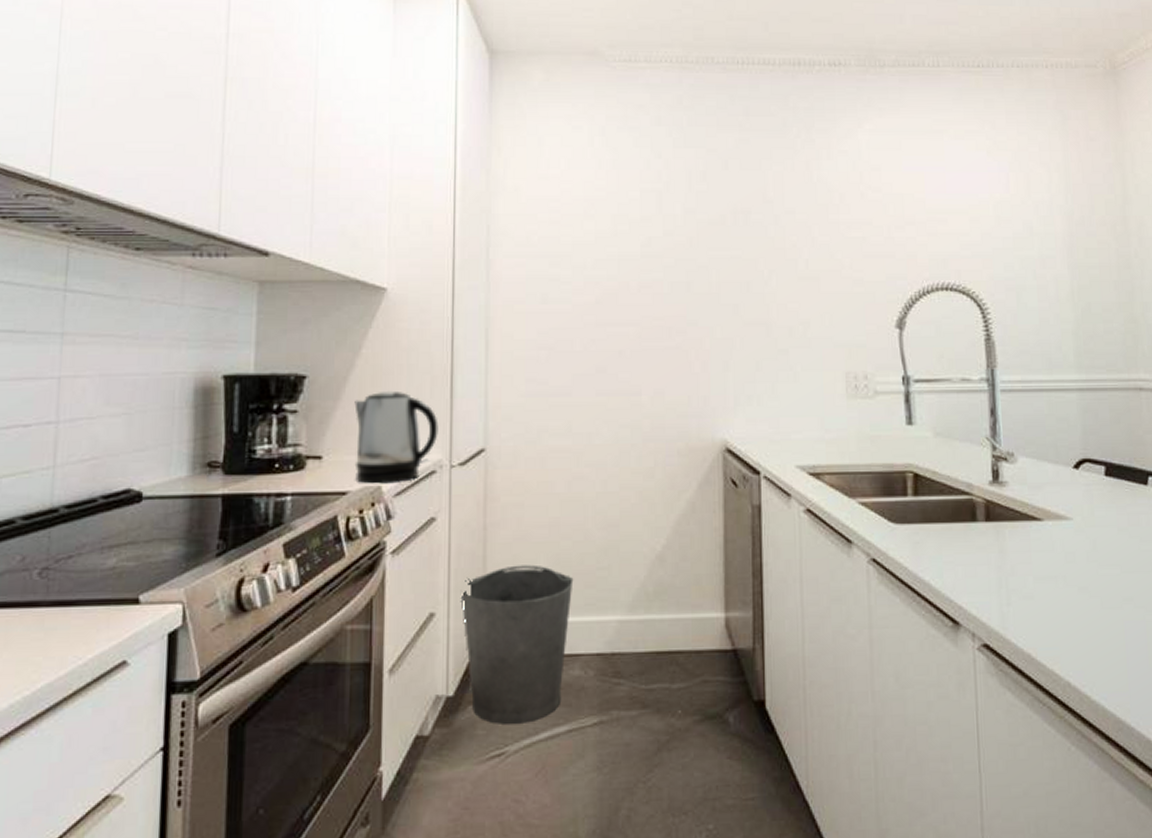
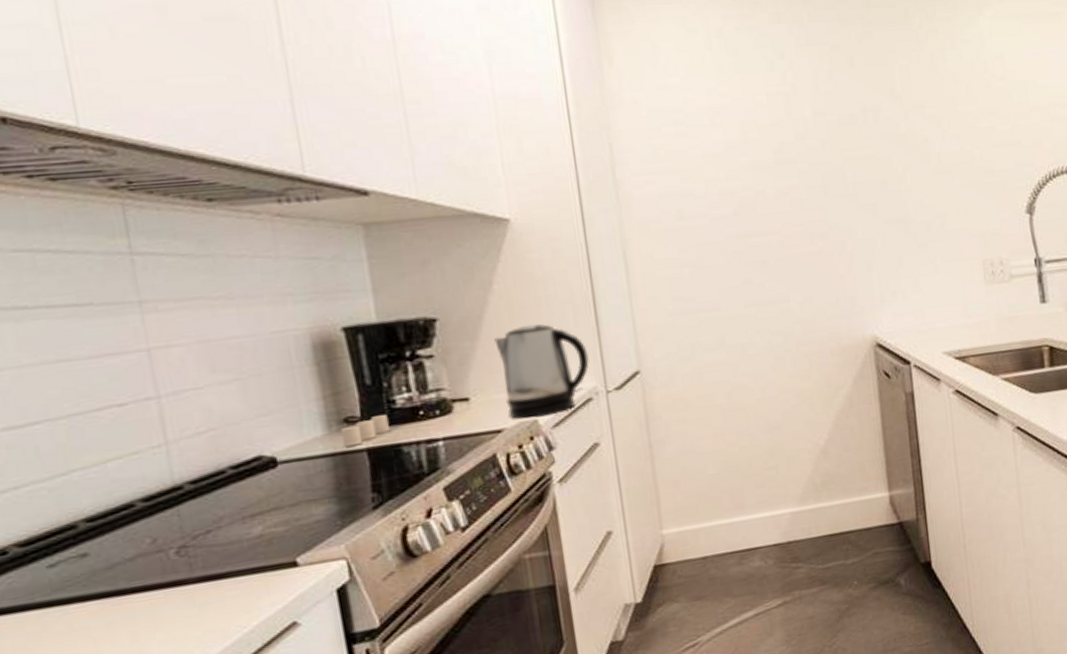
canister: none [203,463,246,490] -> present [341,415,390,447]
bucket: present [462,564,574,724] -> none [636,473,746,620]

